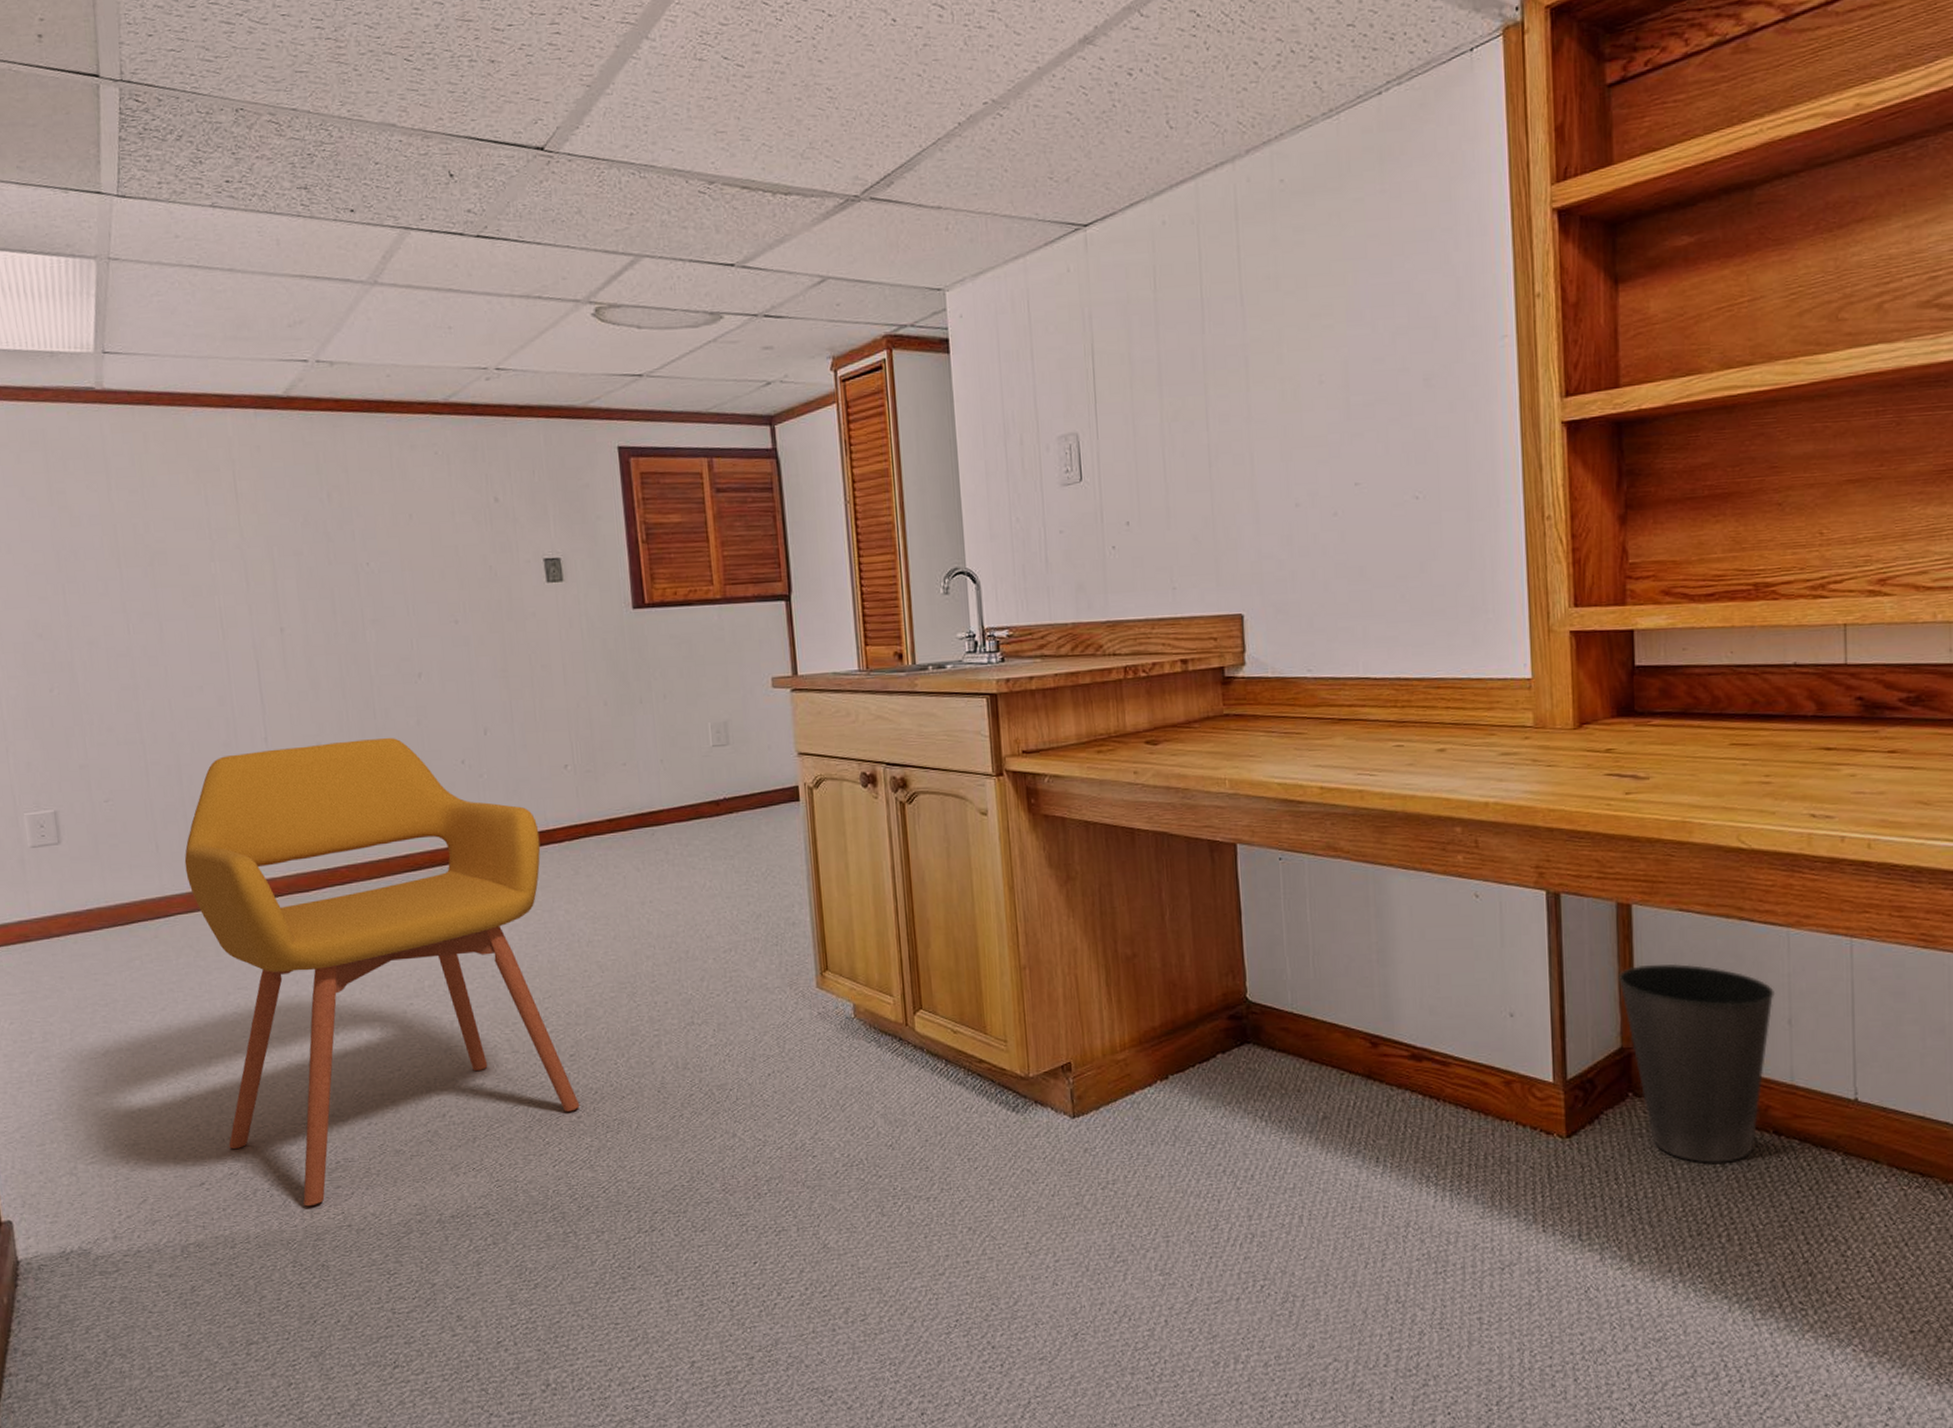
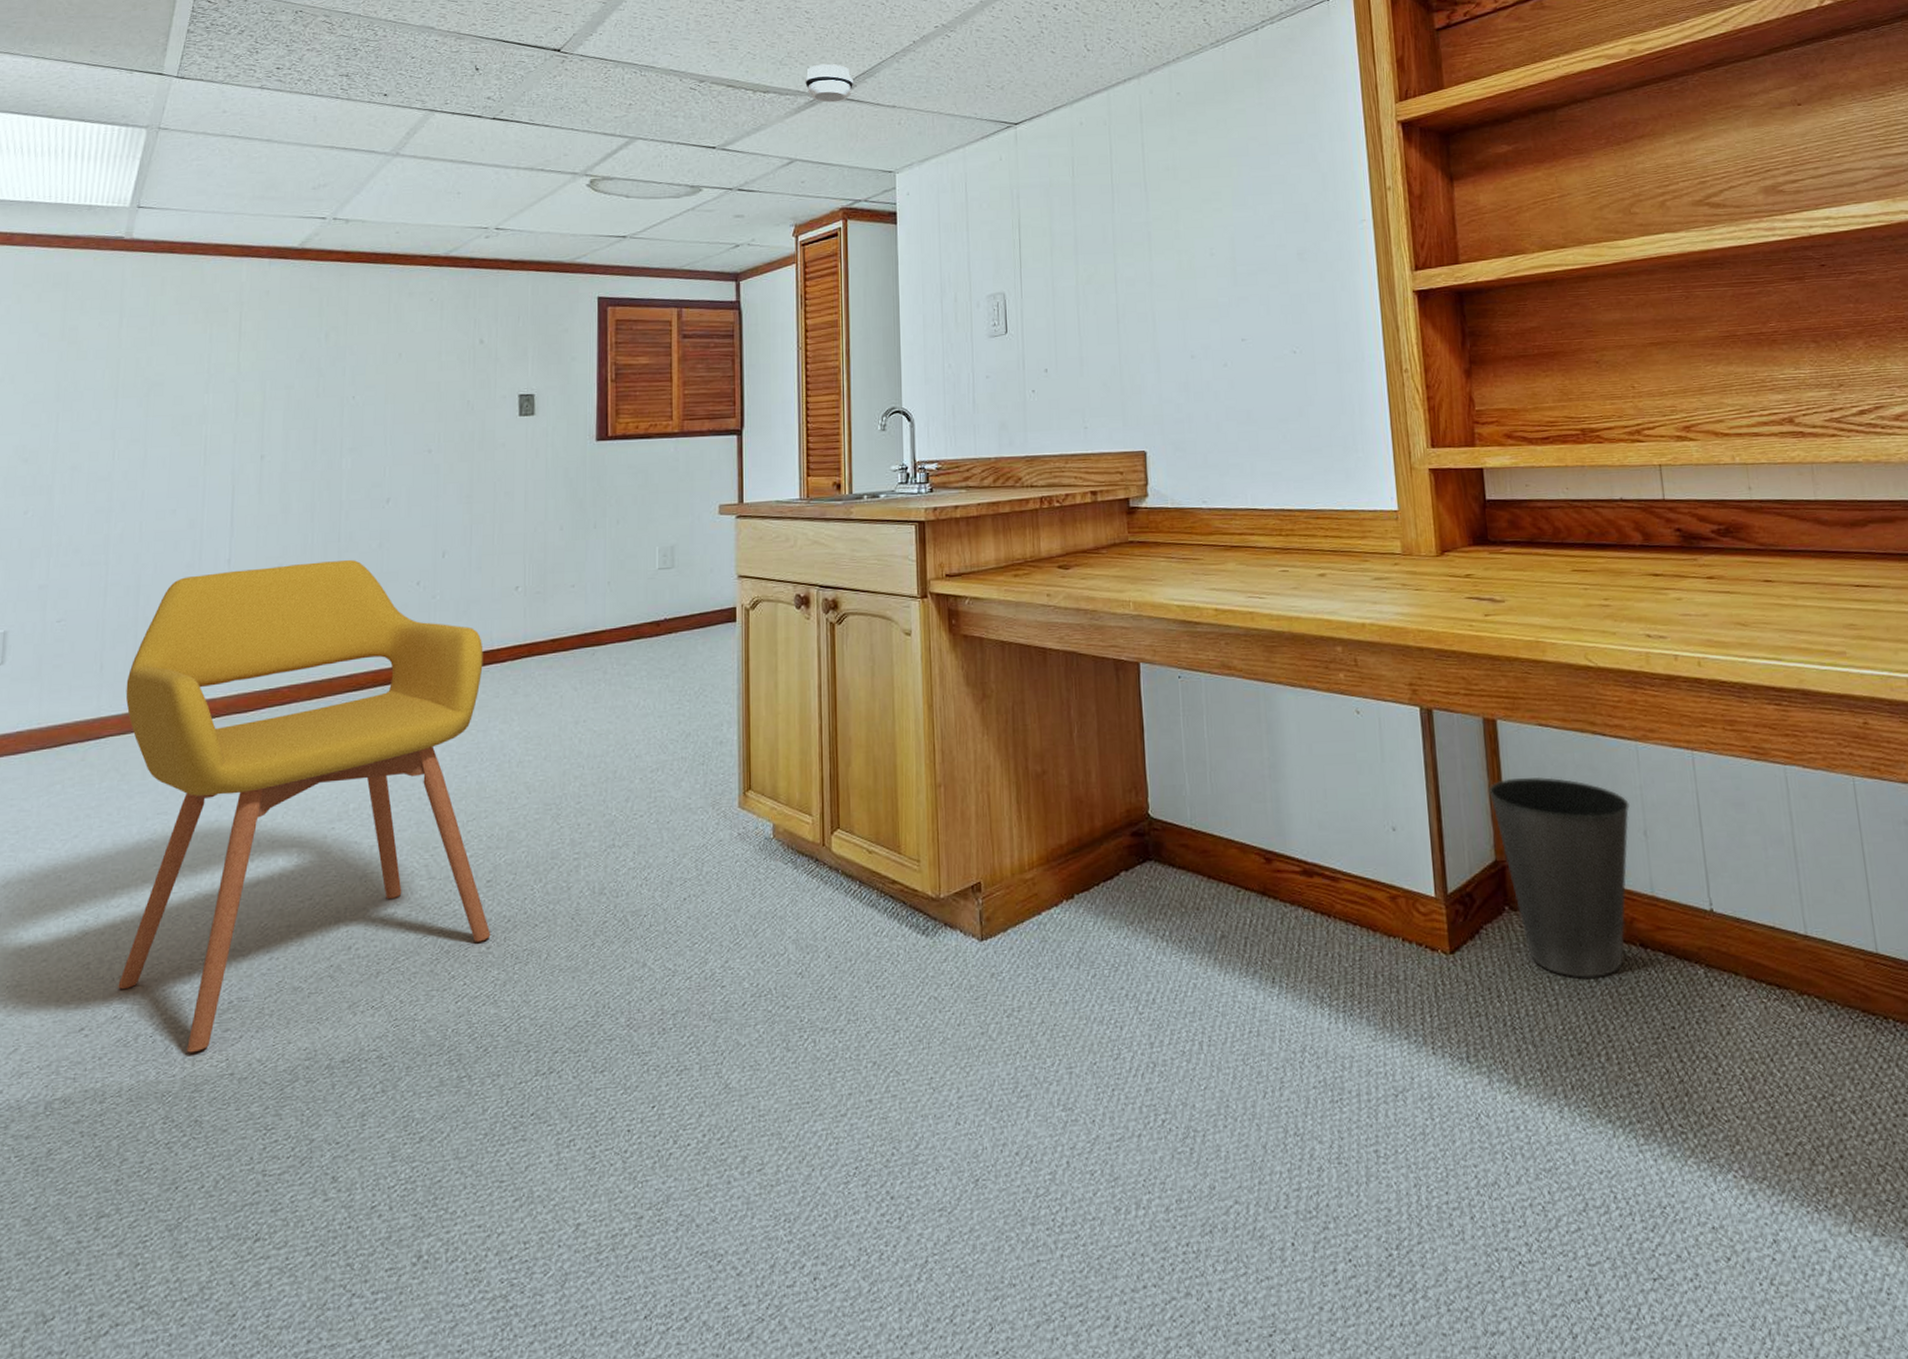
smoke detector: none [832,155,890,205] -> present [805,64,853,103]

